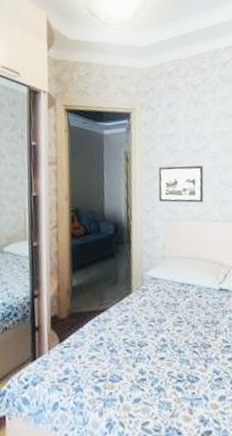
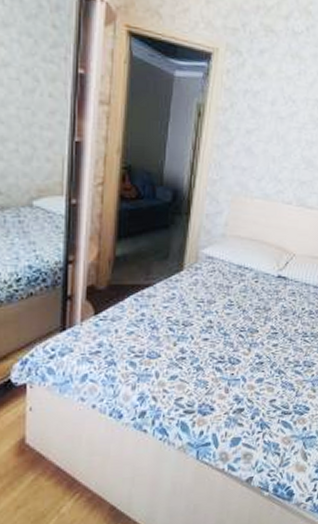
picture frame: present [158,165,204,203] -> none [229,129,287,180]

